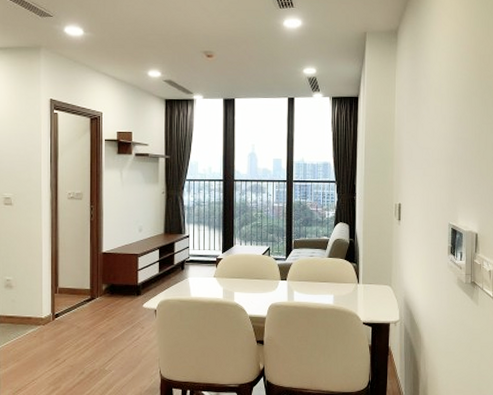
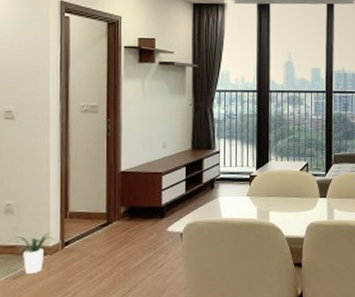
potted plant: none [8,306,47,341] -> present [8,232,55,274]

